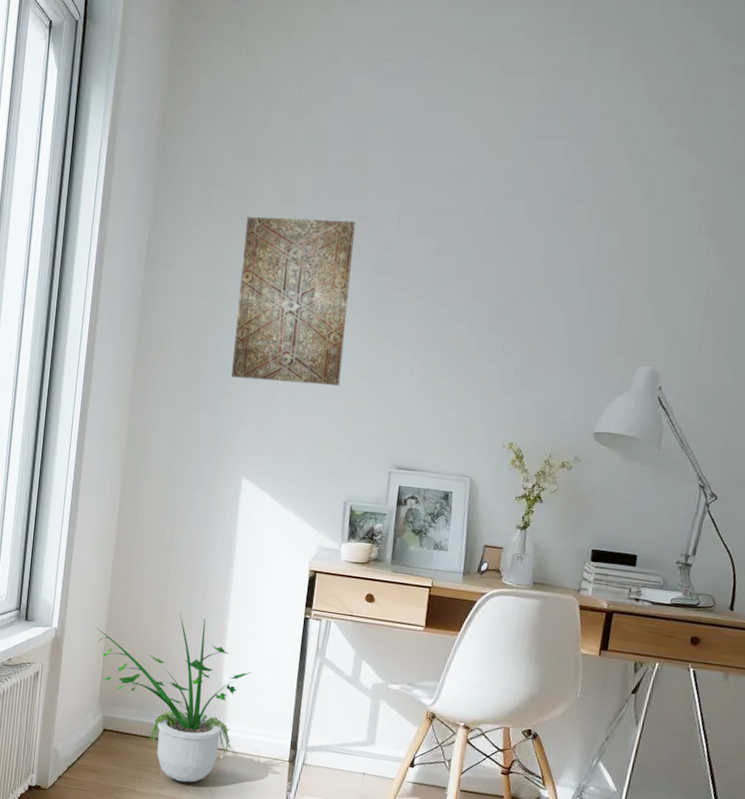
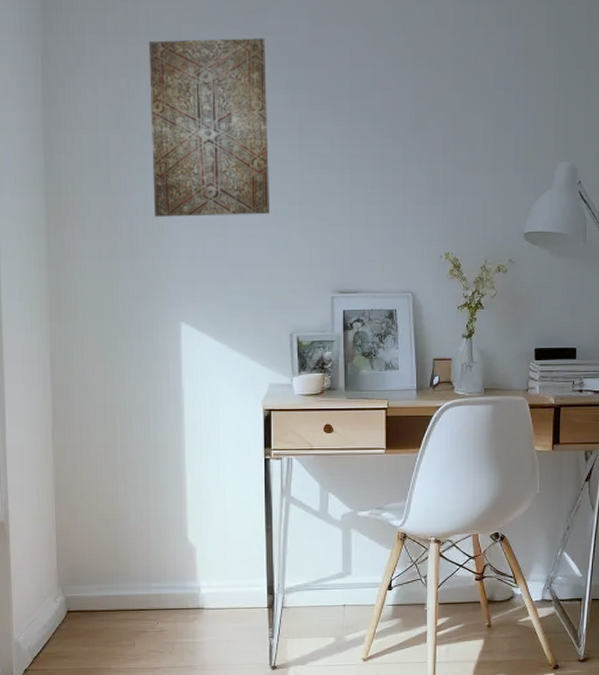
potted plant: present [95,614,253,783] -> none [42,476,219,650]

